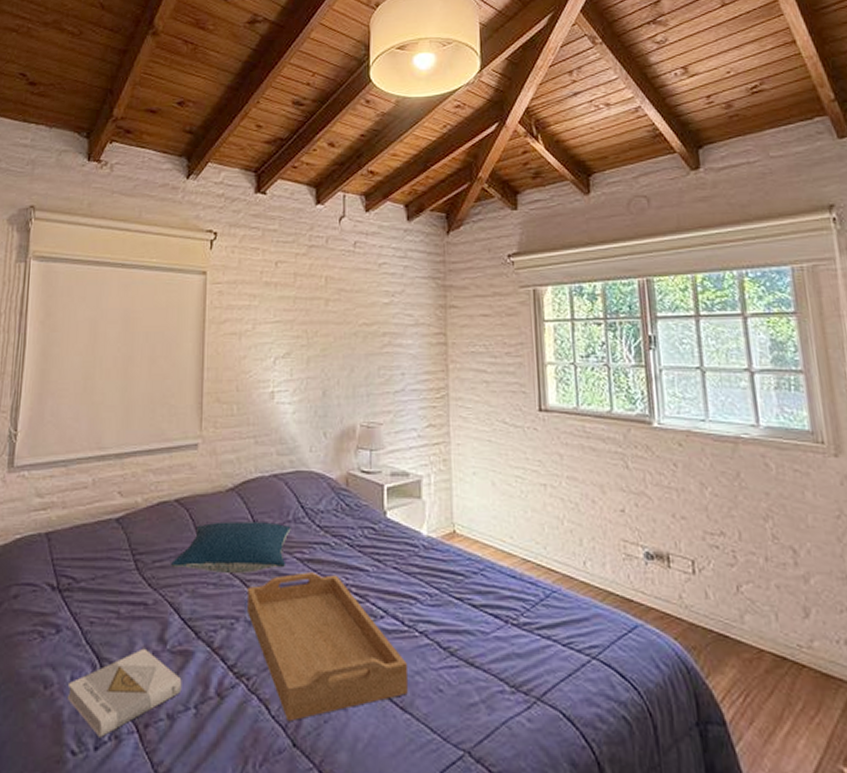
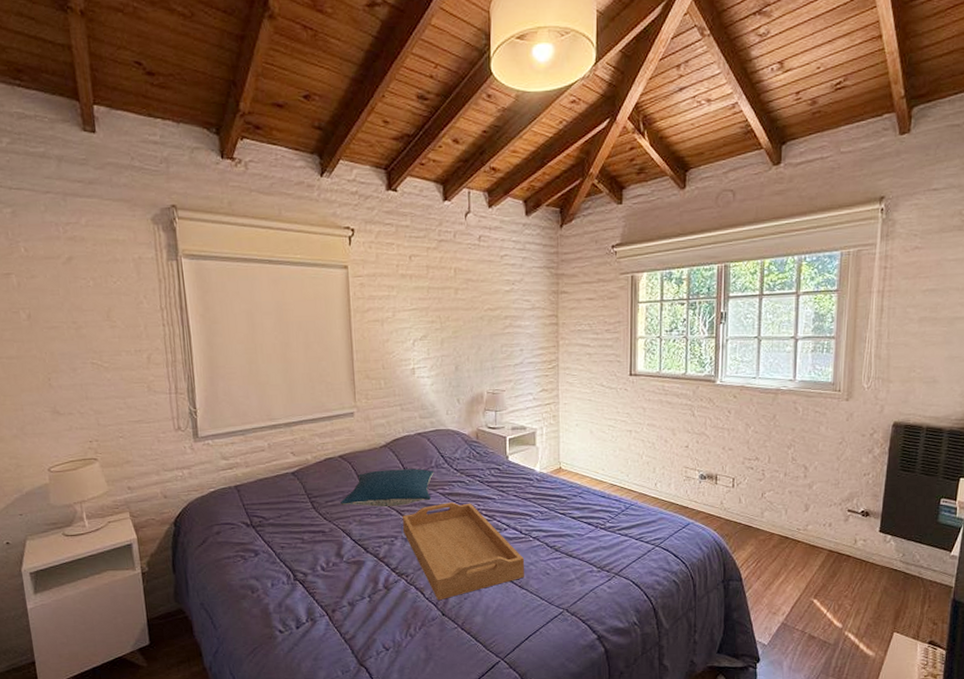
book: present [66,648,182,737] -> none [269,561,358,621]

